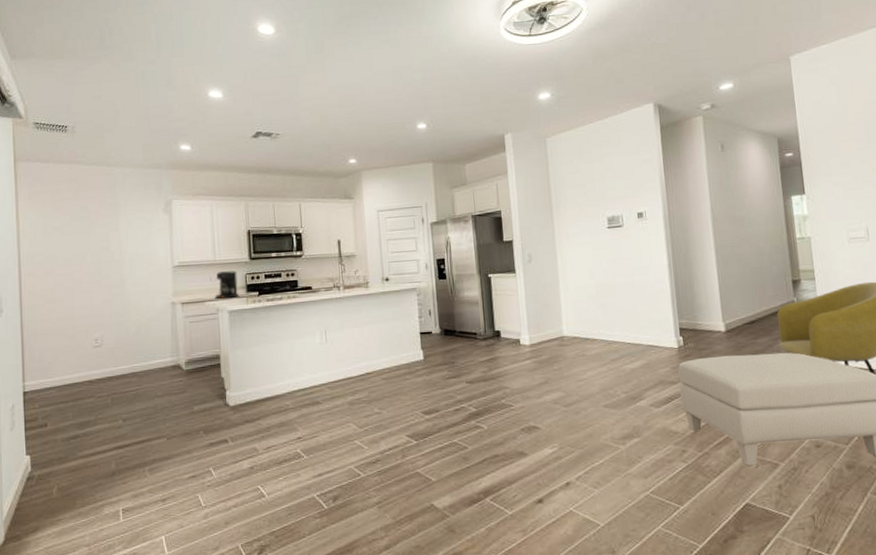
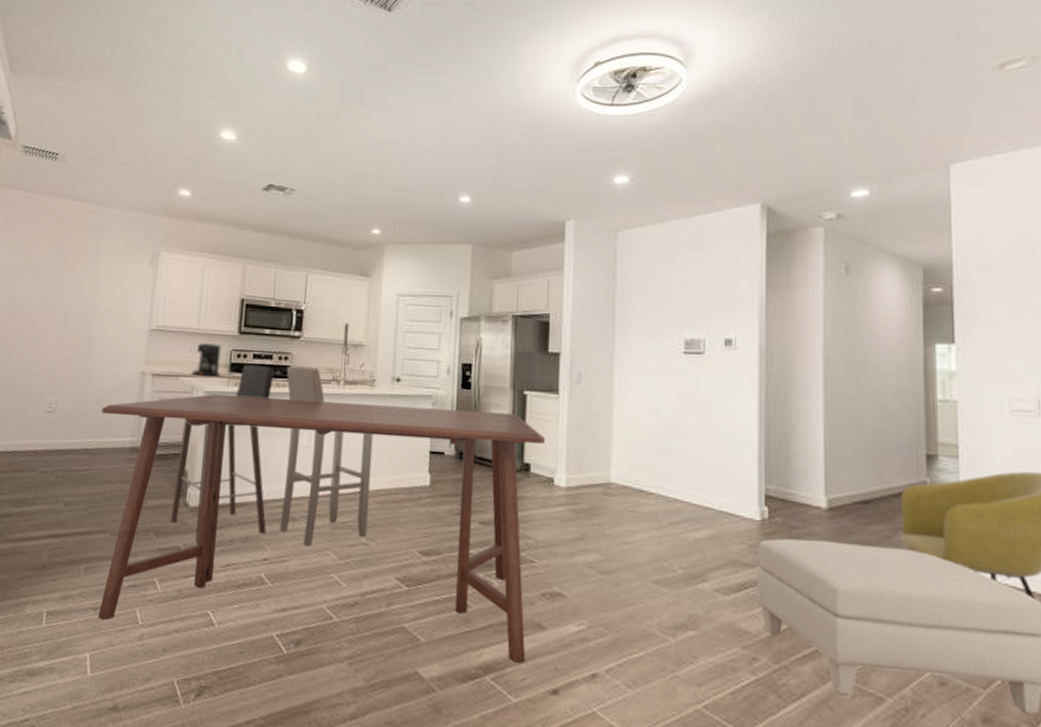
dining table: none [142,293,515,508] -> present [98,394,546,663]
bar stool: none [214,283,297,435] -> present [170,365,275,544]
bar stool: none [294,278,379,423] -> present [279,366,374,547]

